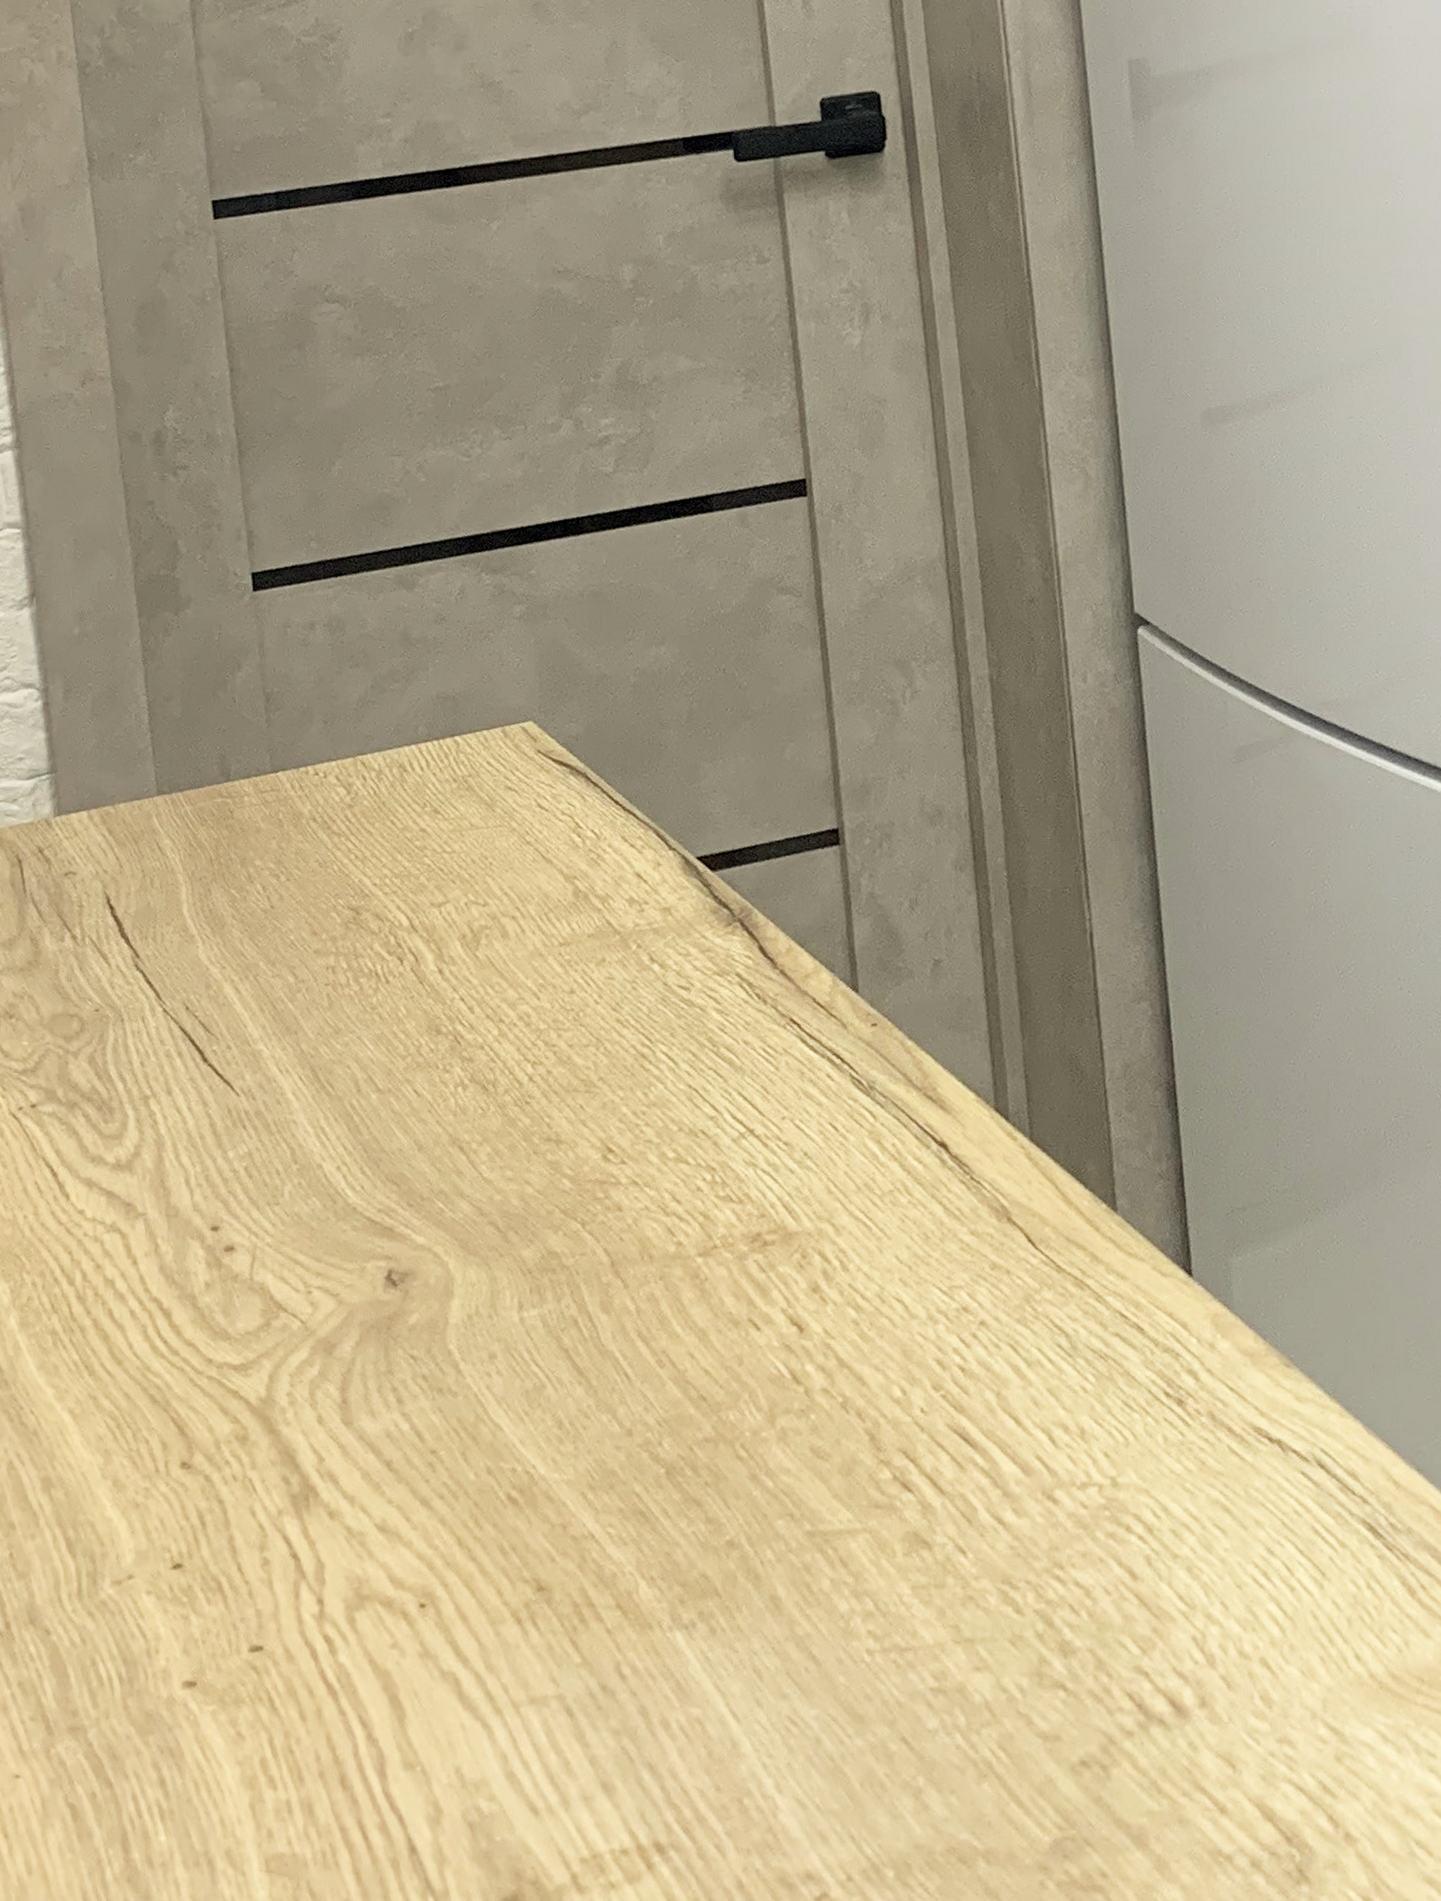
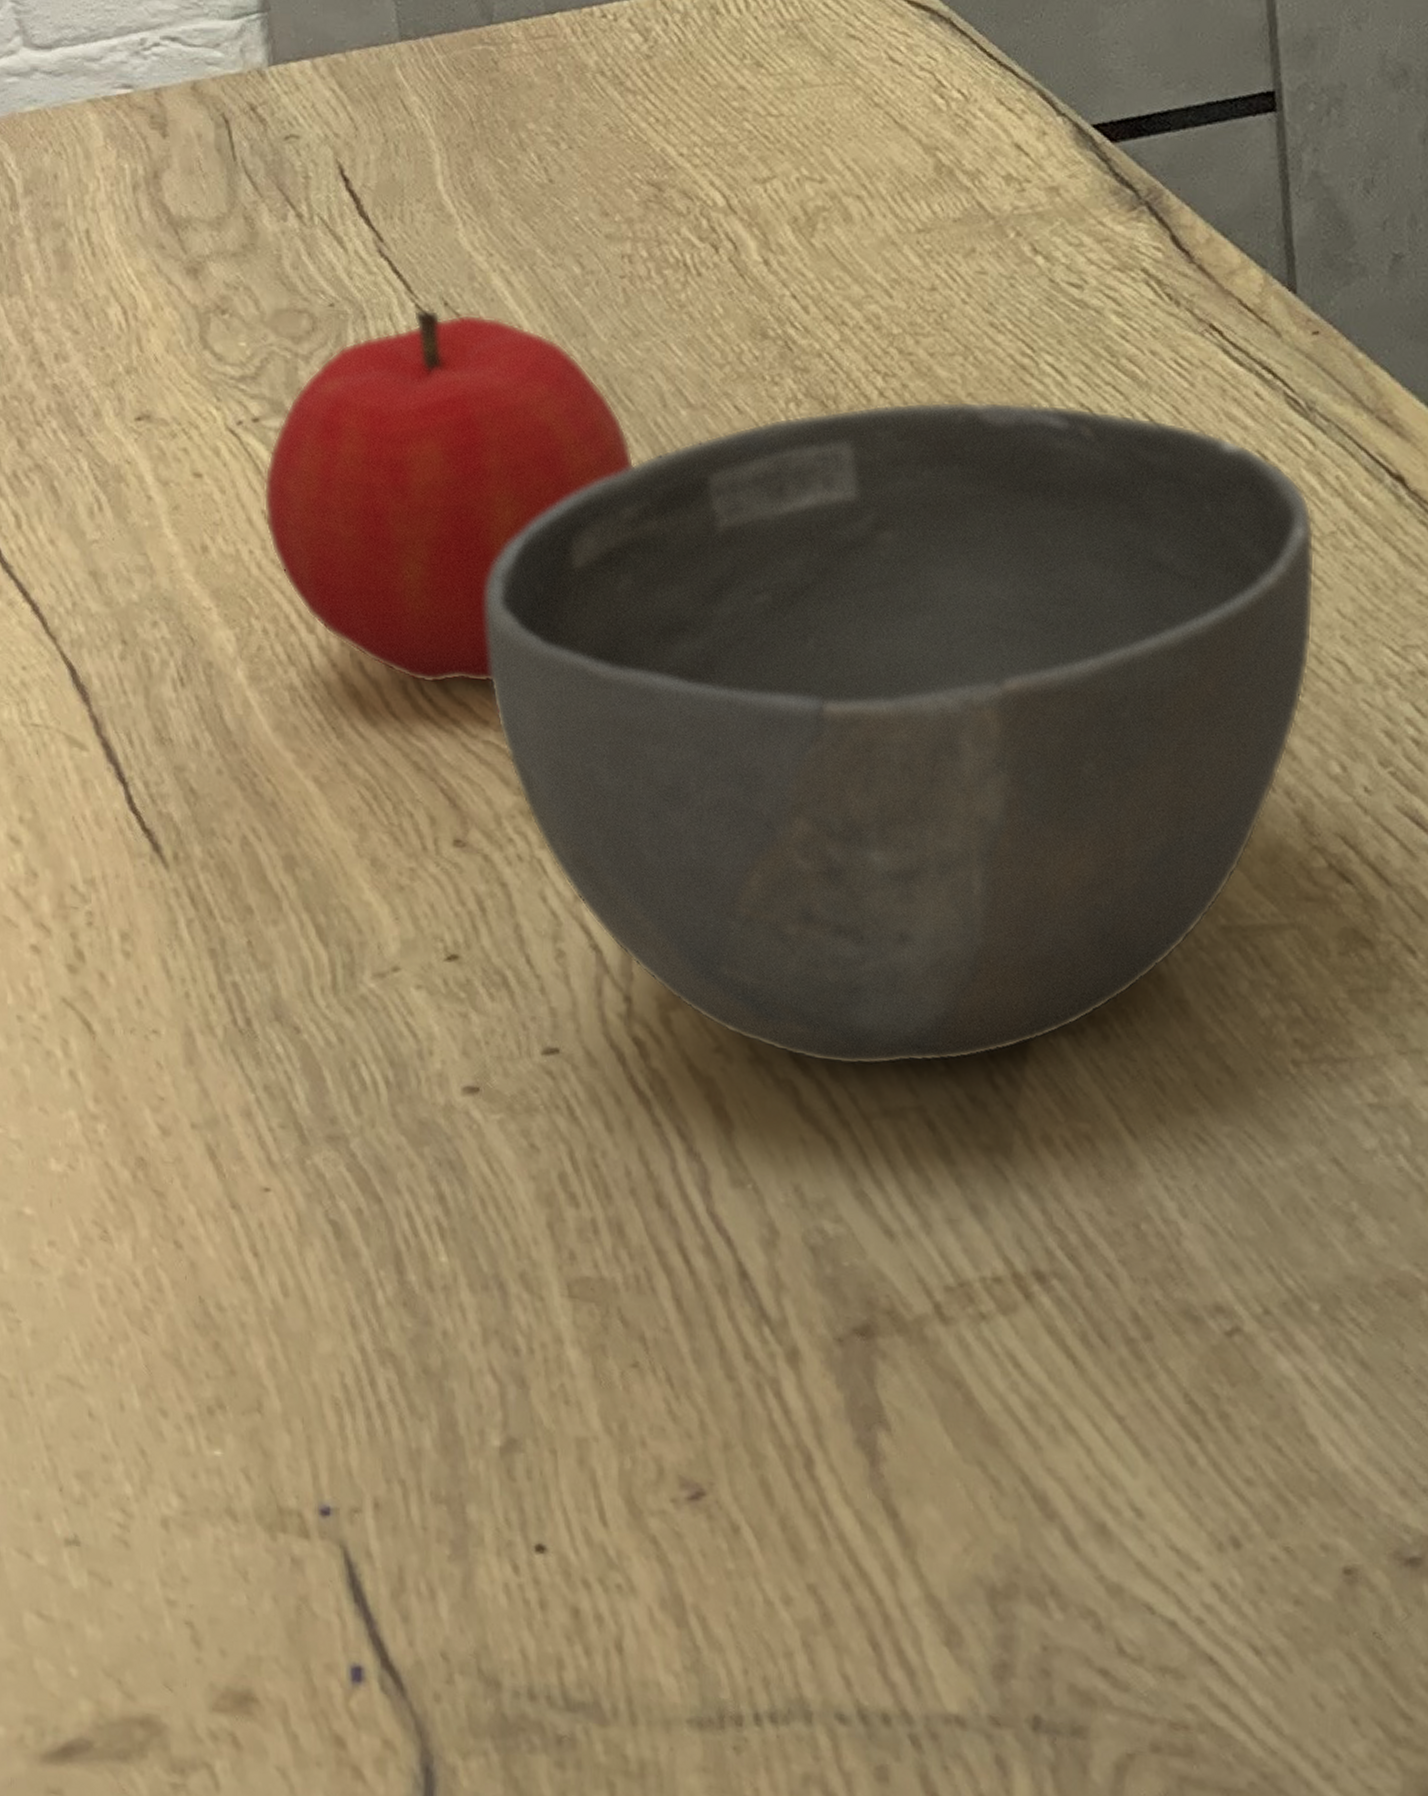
fruit: none [36,1013,335,1328] -> present [263,309,636,684]
bowl: none [212,1084,878,1659] -> present [486,400,1316,1066]

